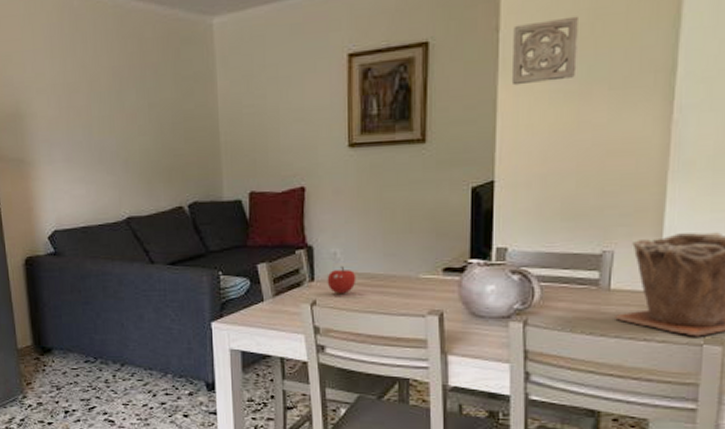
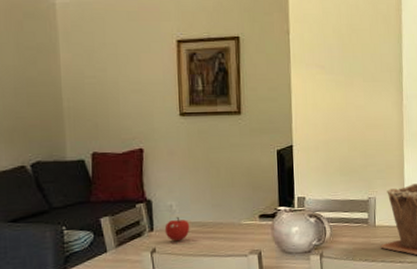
wall ornament: present [511,16,578,86] -> none [299,28,342,74]

